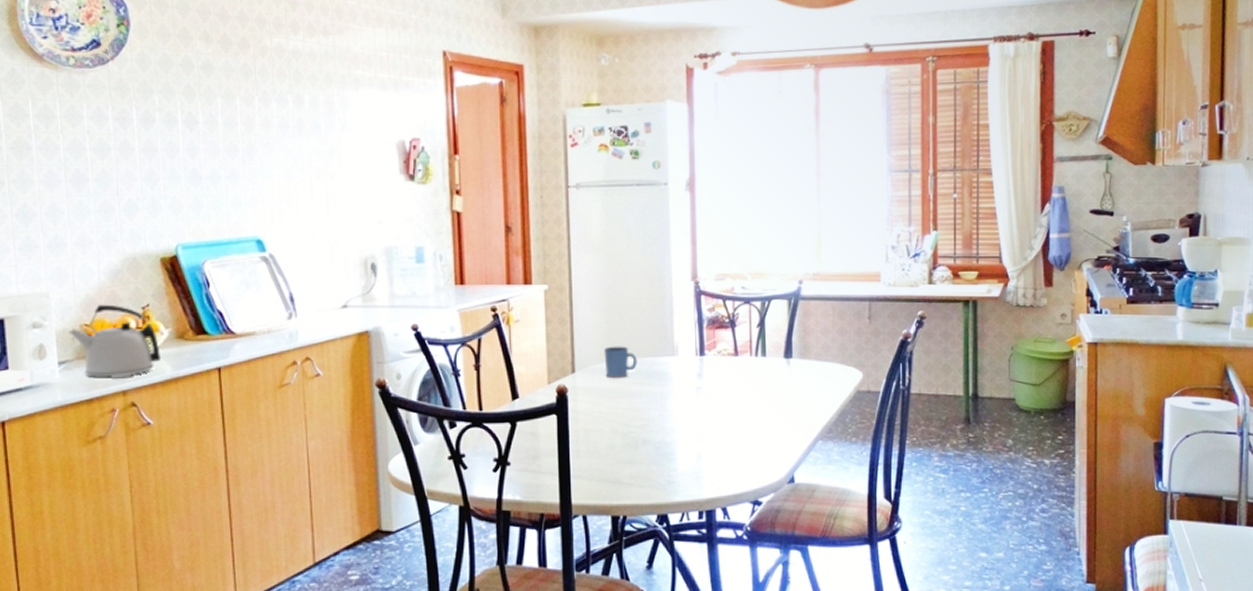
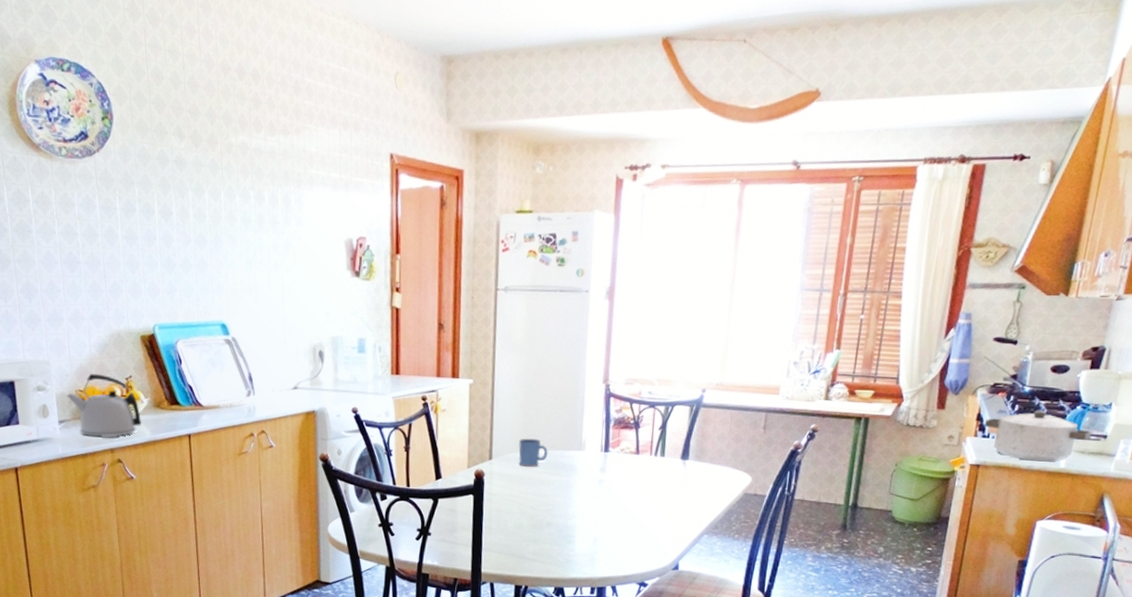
cooking pot: none [1095,281,1203,335] -> present [984,410,1092,462]

